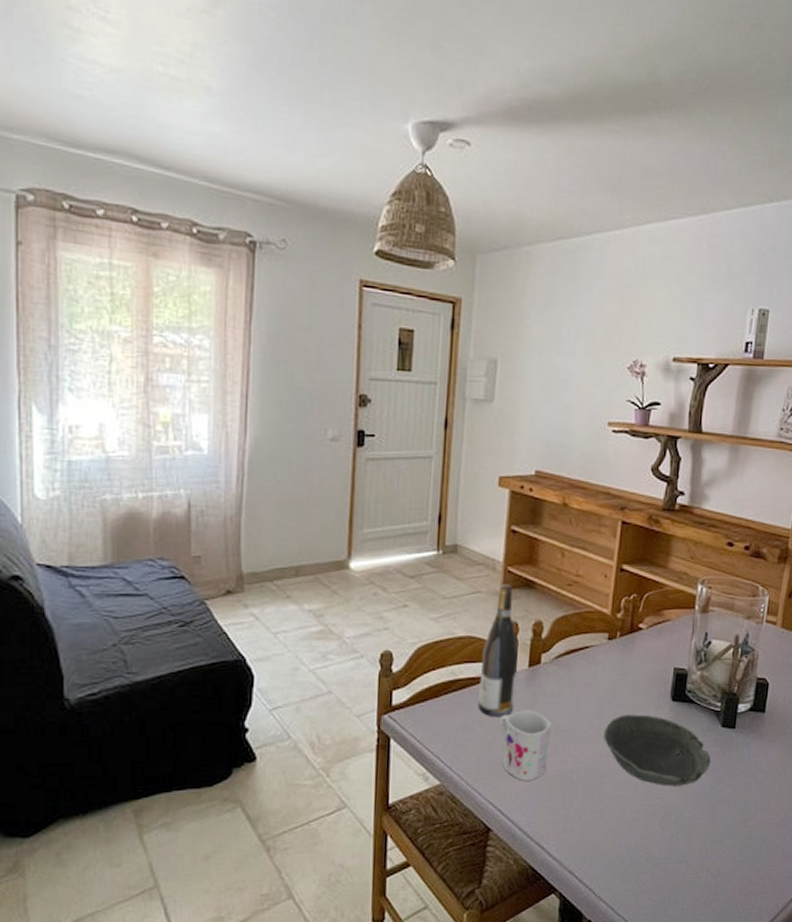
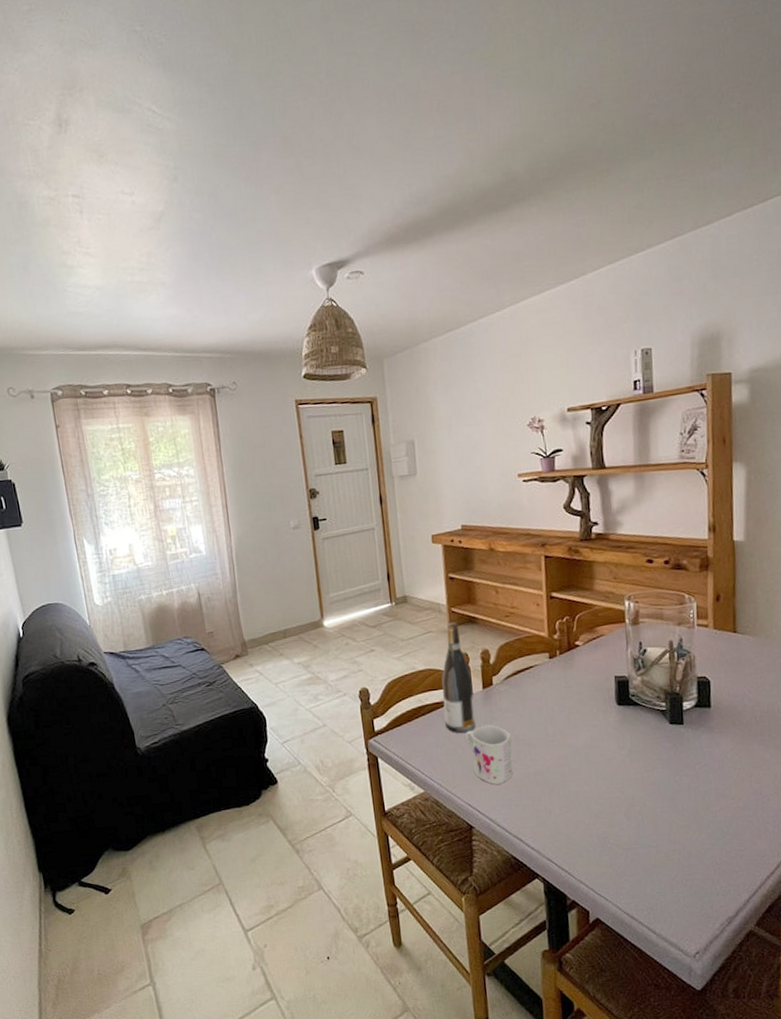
bowl: present [604,714,711,786] -> none [559,719,665,781]

